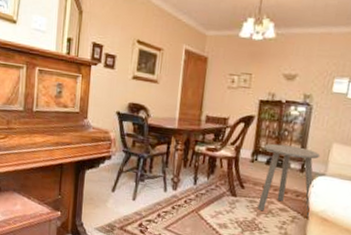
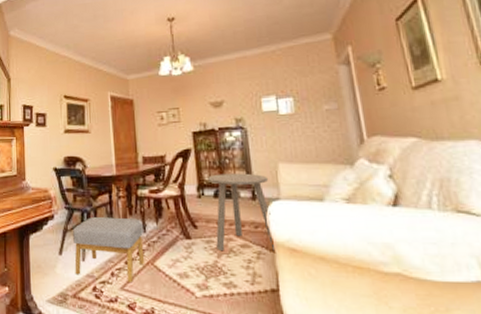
footstool: none [124,163,195,225] -> present [72,216,145,283]

